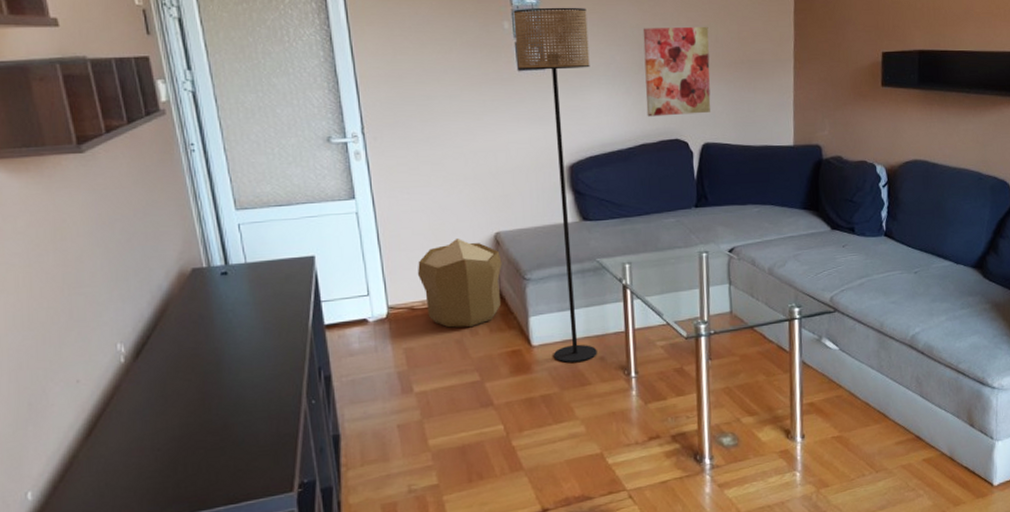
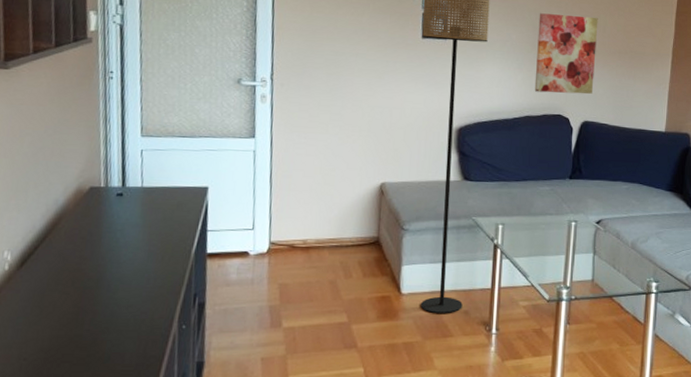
pouf: present [417,239,502,328] -> none [302,185,384,269]

